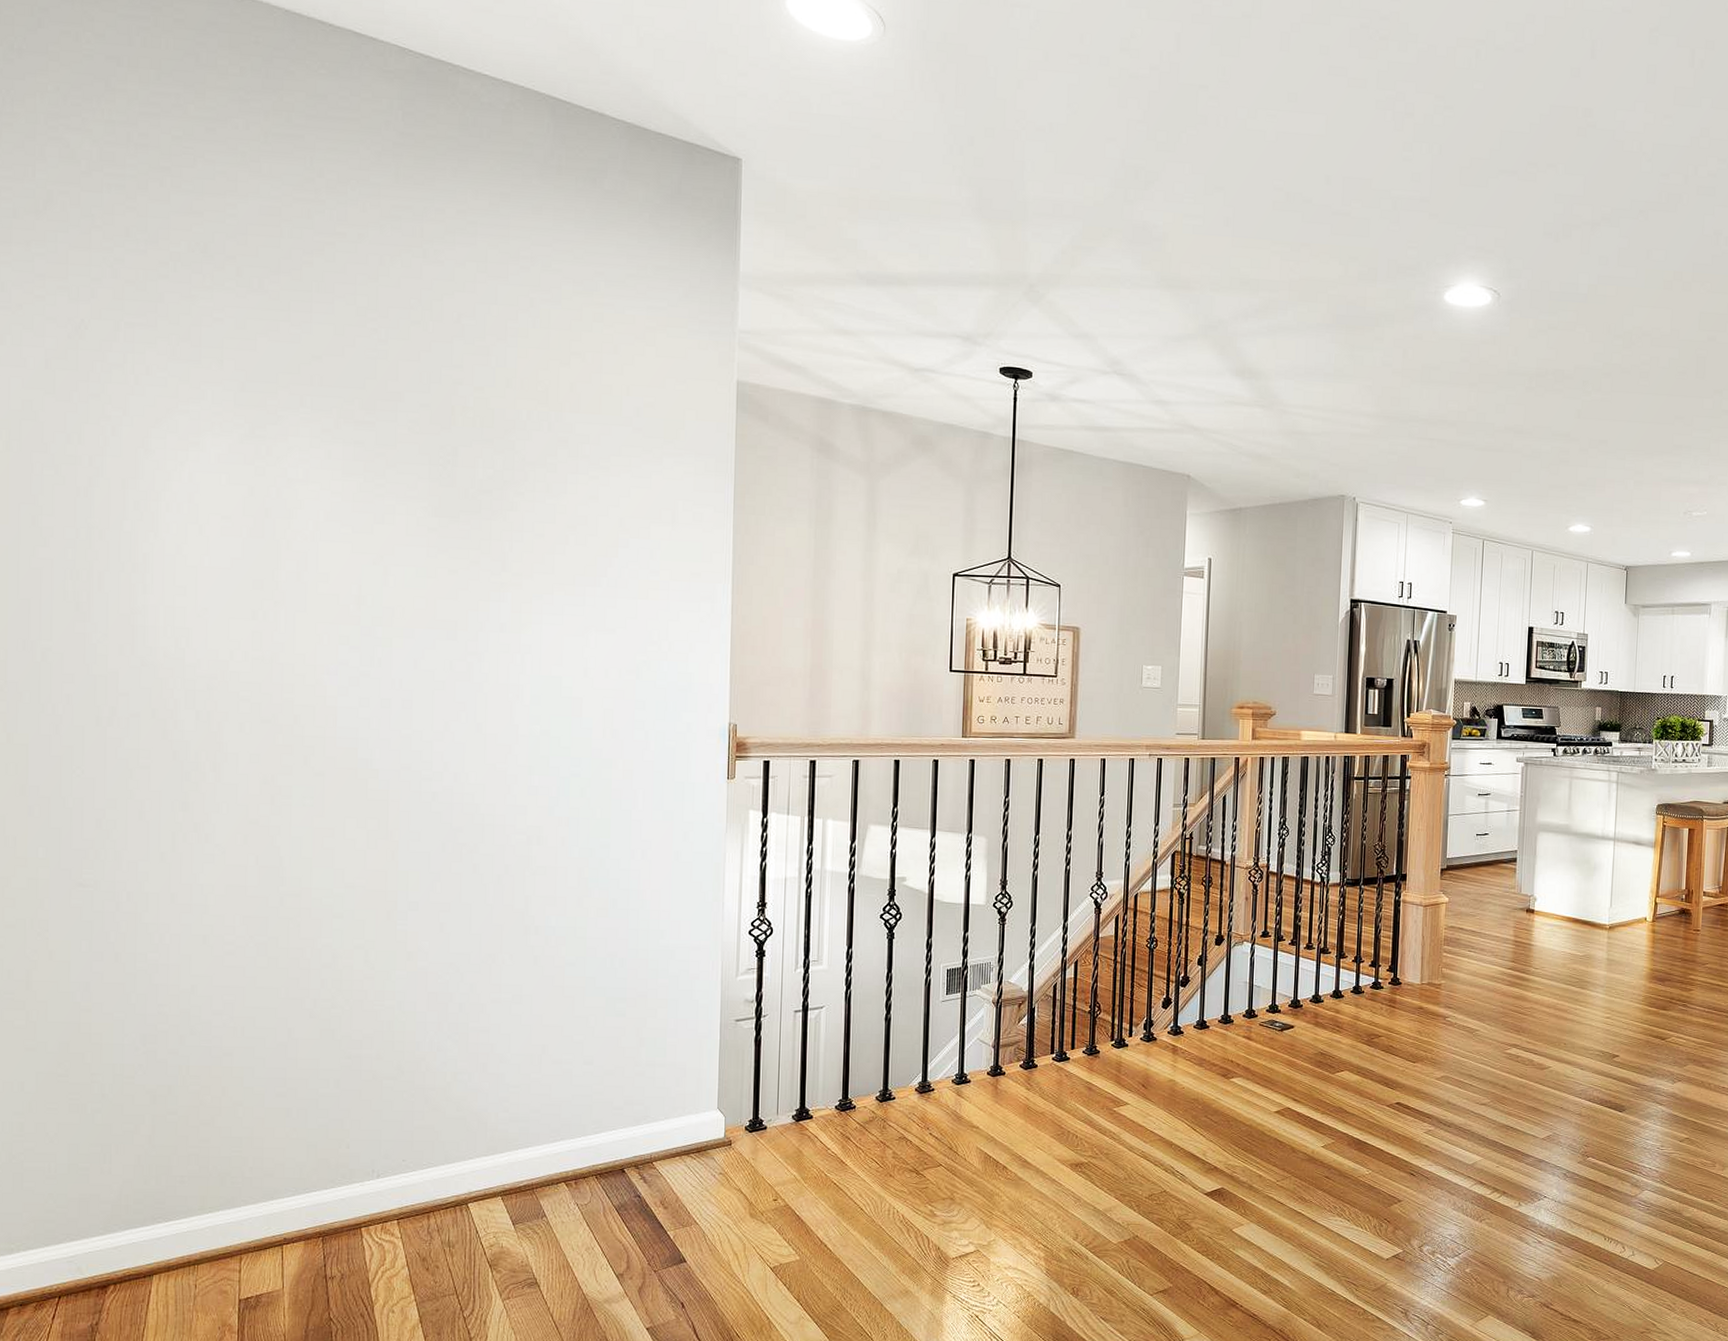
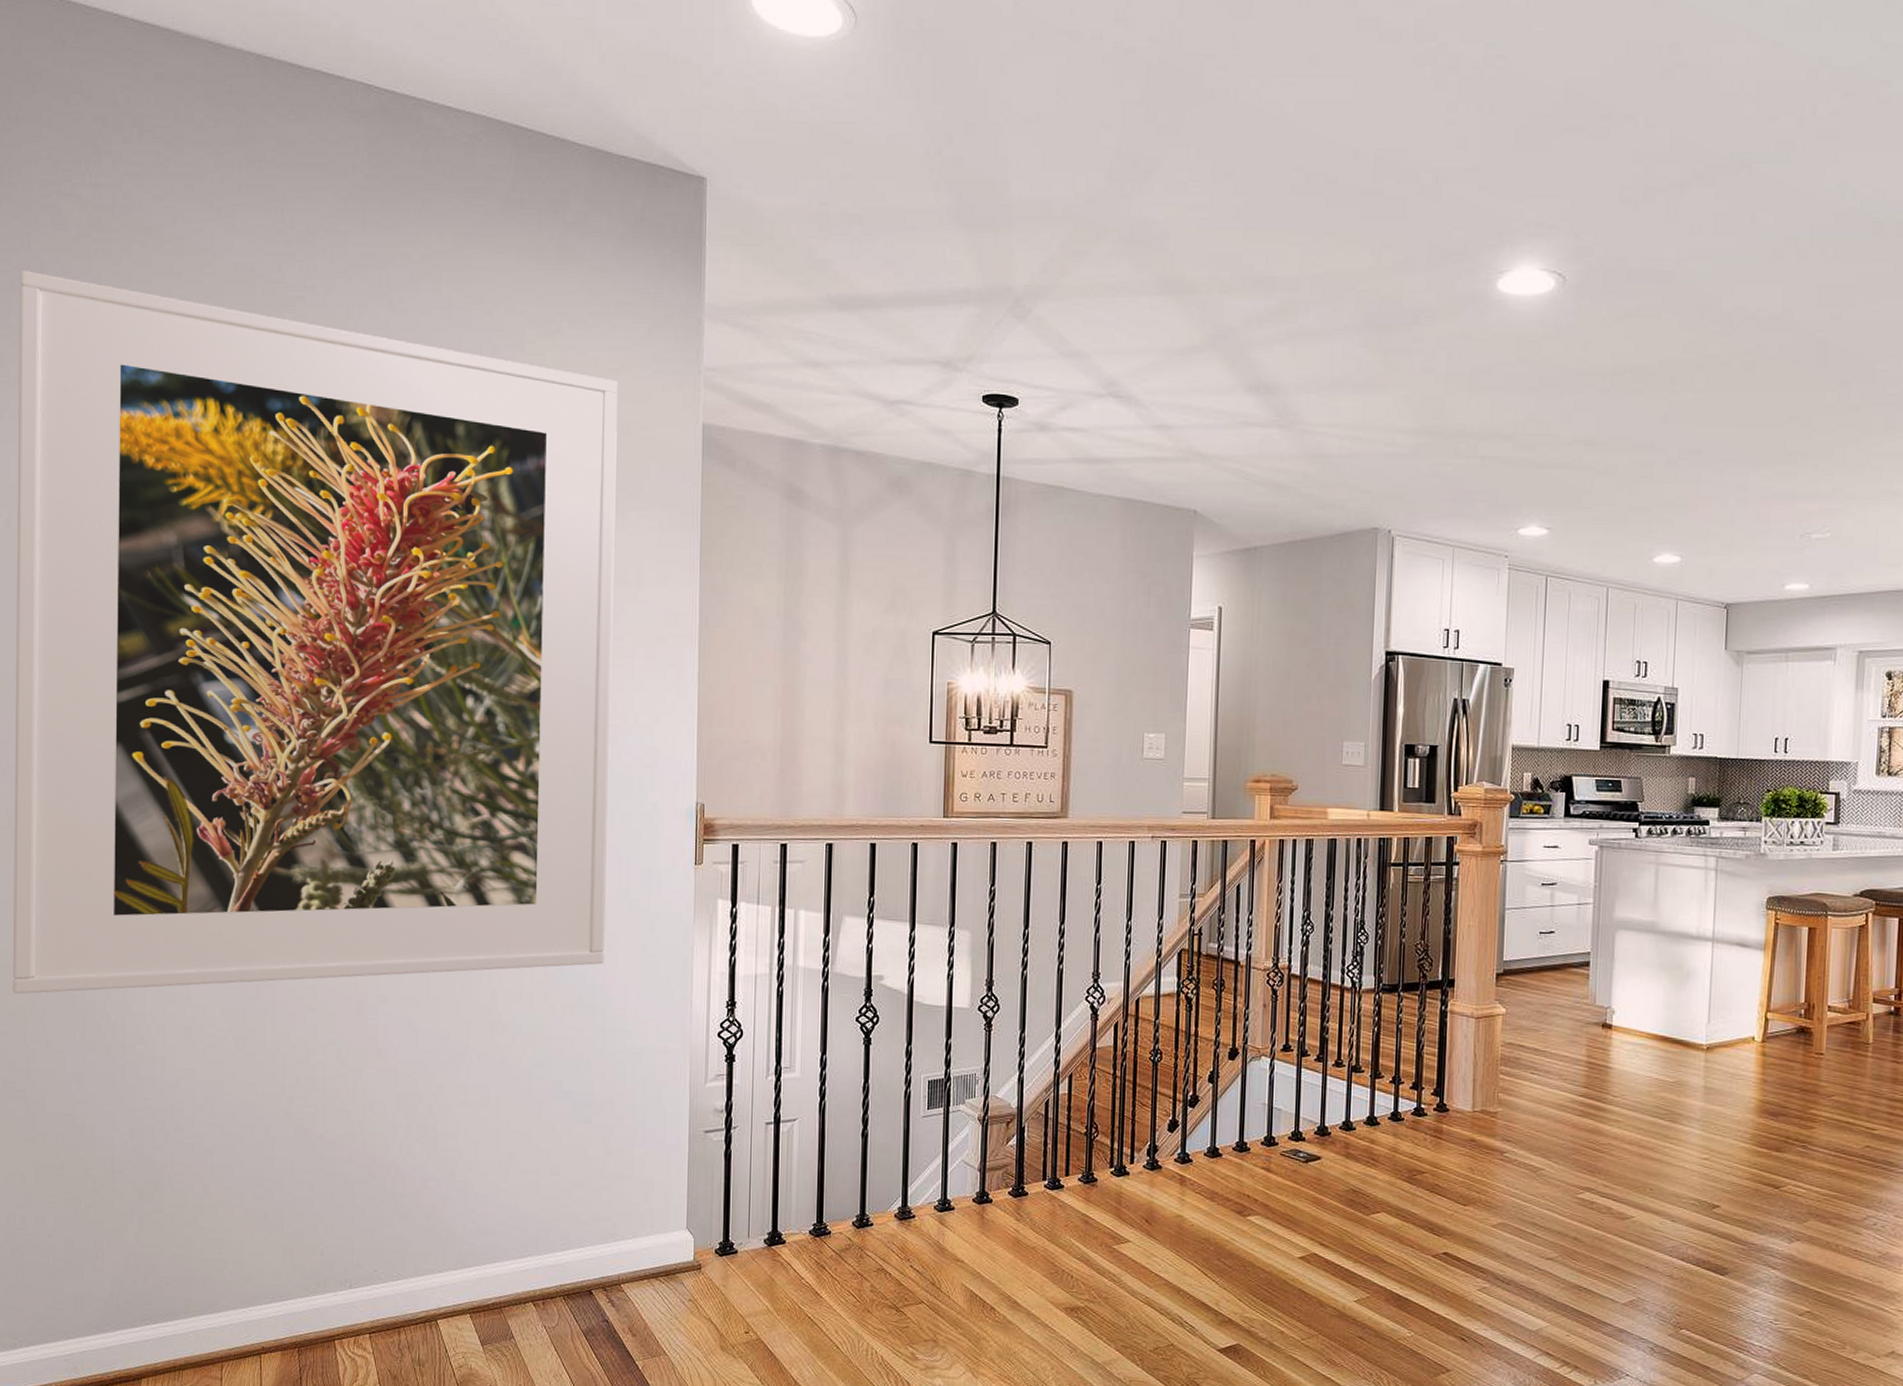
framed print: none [11,198,655,907] -> present [13,269,618,995]

